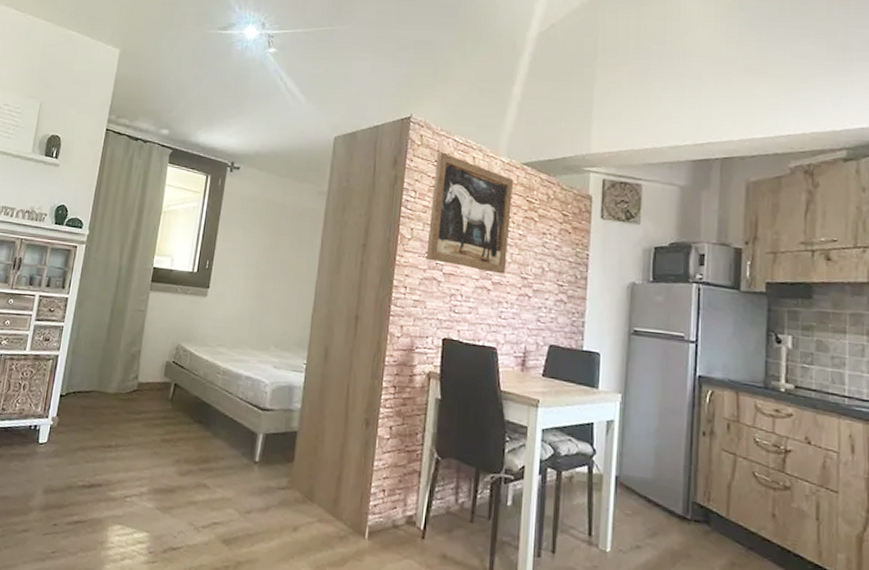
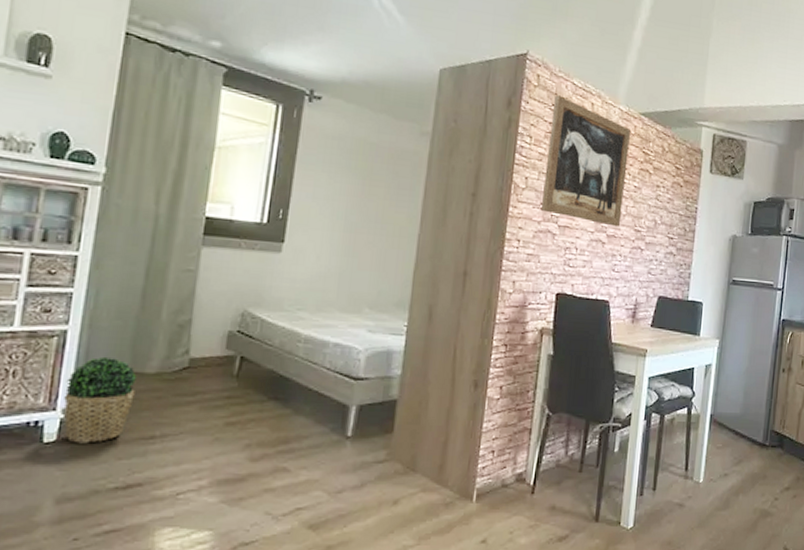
potted plant: none [53,377,101,447] -> present [64,356,137,444]

